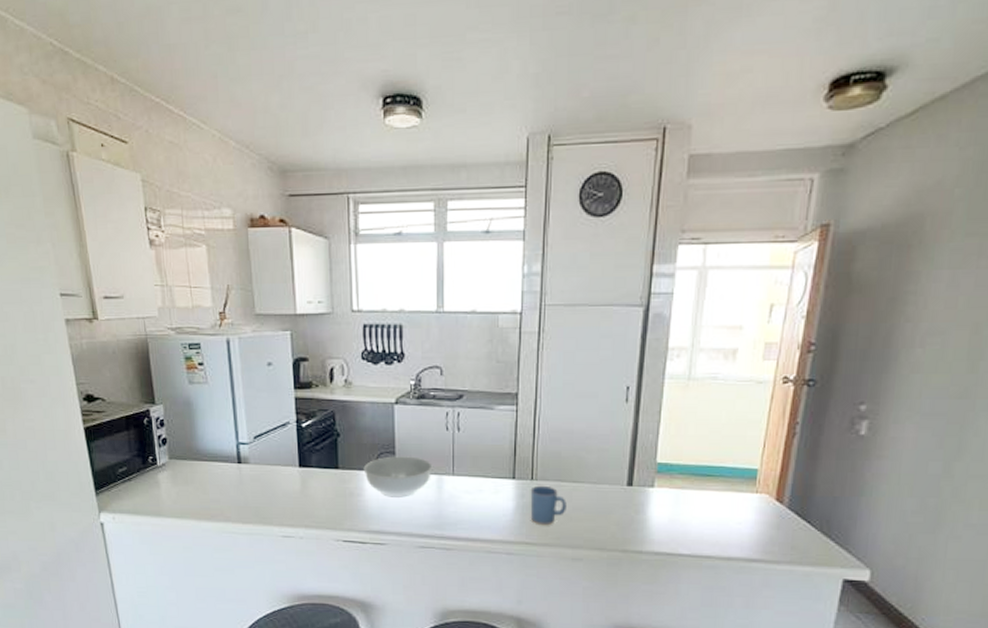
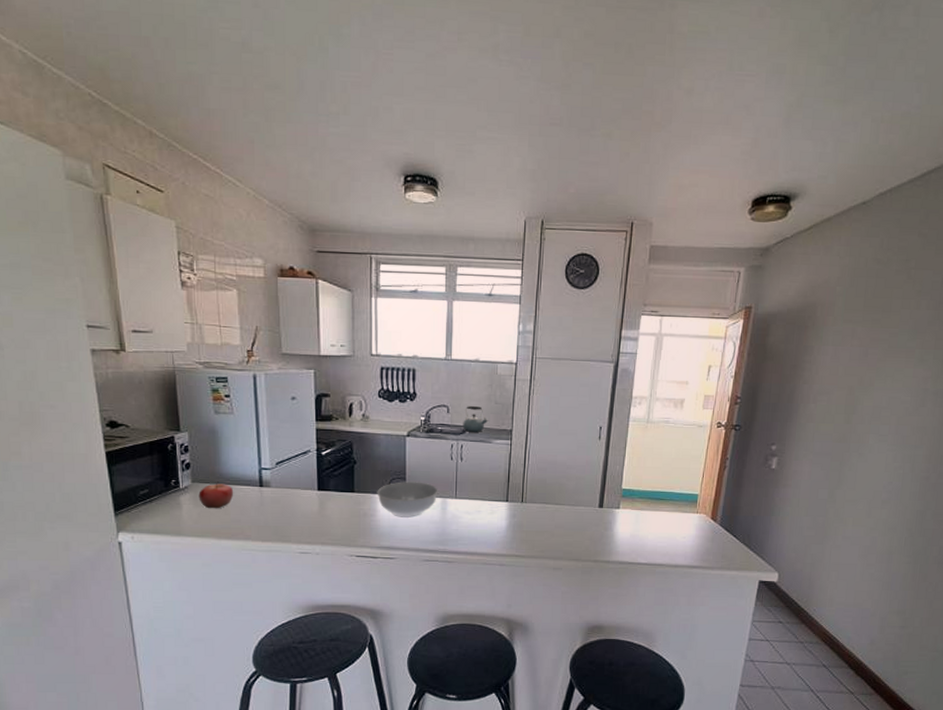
fruit: none [176,457,212,488] -> present [198,481,234,509]
kettle: none [459,366,490,397] -> present [463,406,489,432]
mug: present [530,485,567,525] -> none [520,507,550,540]

